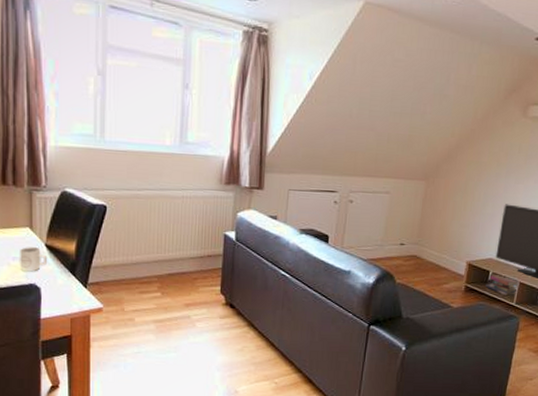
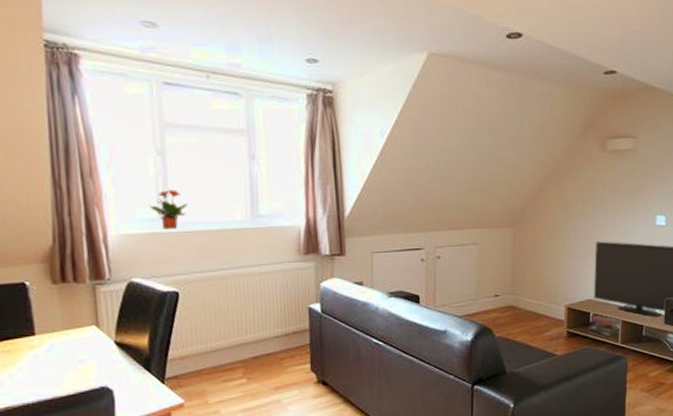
mug: present [19,247,48,272] -> none [86,346,119,374]
potted plant: none [86,109,122,147] -> present [149,189,188,230]

